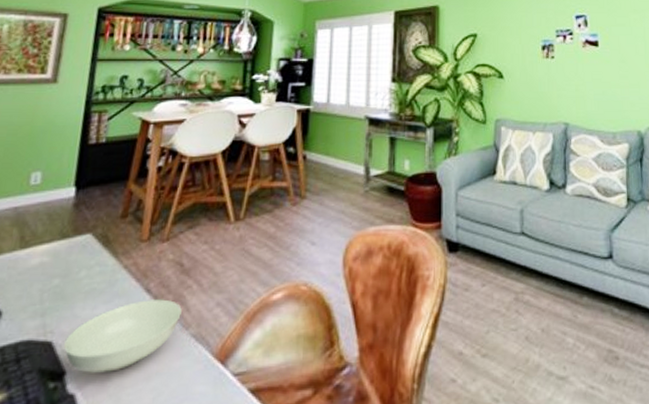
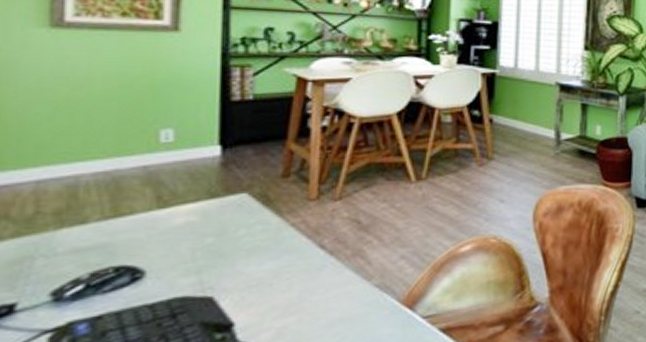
bowl: present [64,299,182,373] -> none [228,254,362,324]

